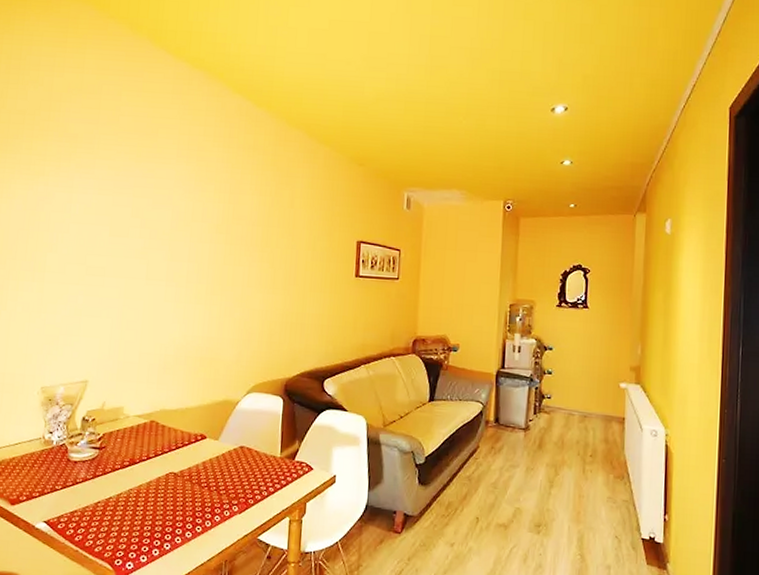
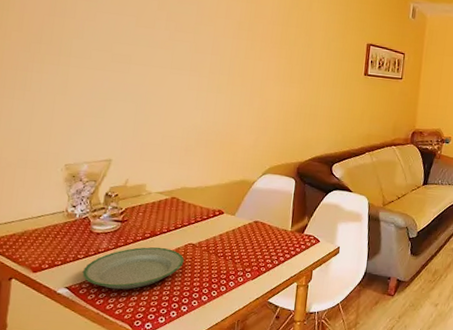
plate: none [60,476,166,525] -> present [82,247,184,290]

